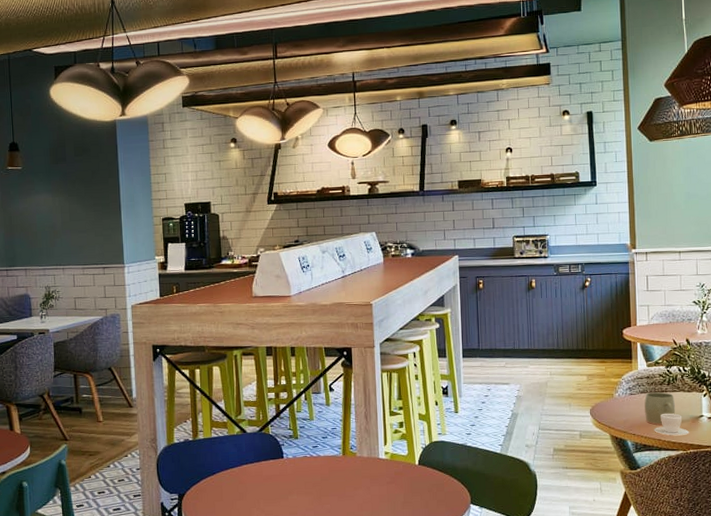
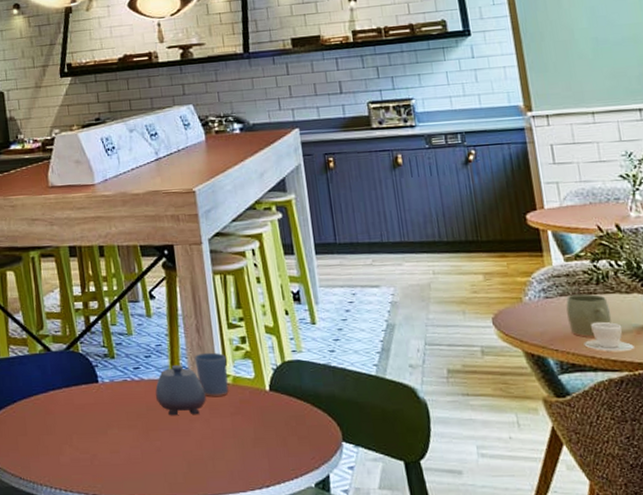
sugar bowl: none [328,444,369,484] -> present [155,364,206,415]
mug: none [362,434,387,469] -> present [194,352,229,396]

